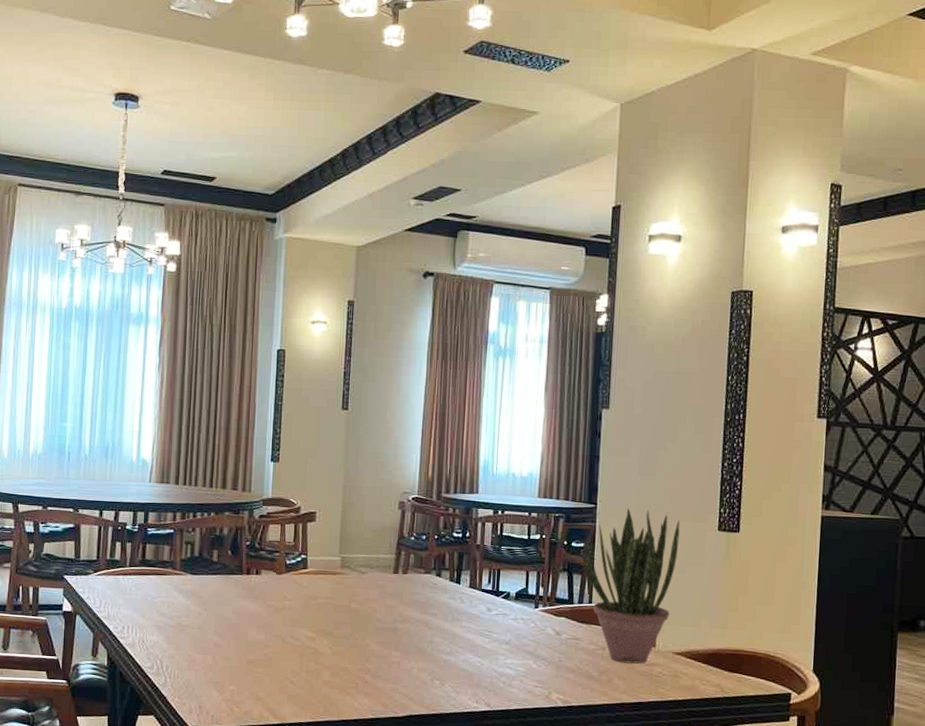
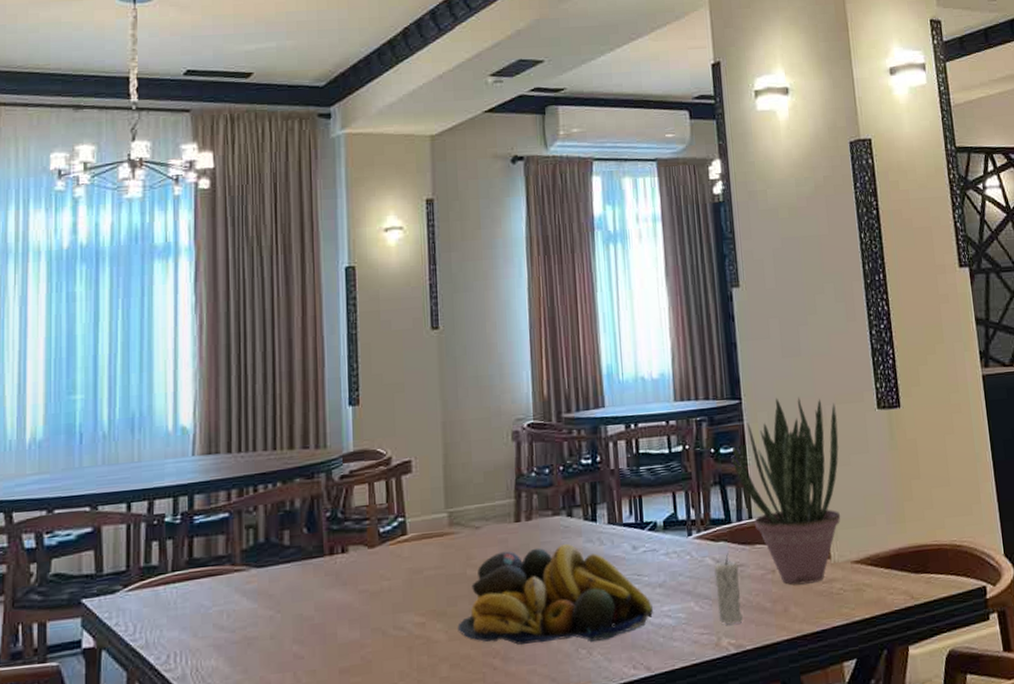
fruit bowl: none [340,594,498,677] -> present [457,543,653,645]
candle: none [551,628,575,684] -> present [713,554,743,625]

